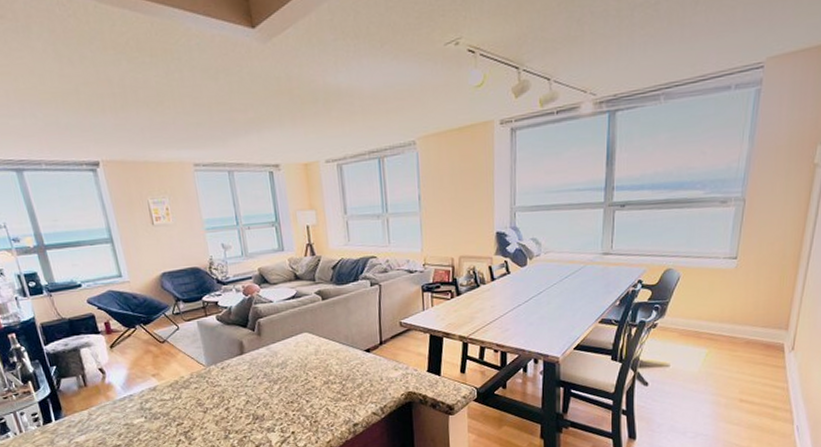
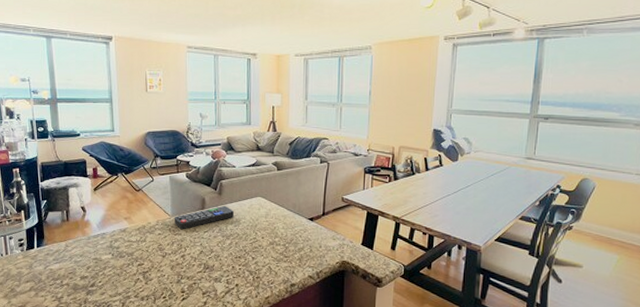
remote control: none [209,348,279,380] -> present [173,206,234,230]

